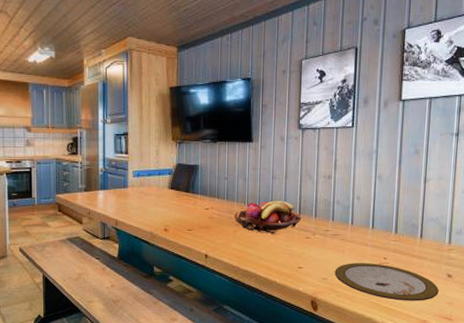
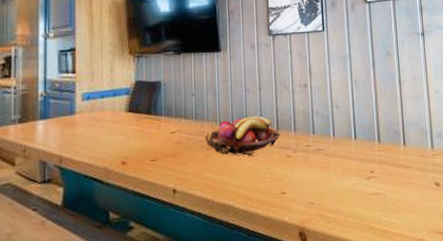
plate: present [334,263,439,301] -> none [321,178,430,220]

